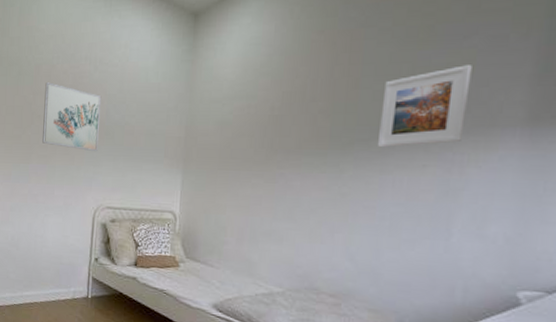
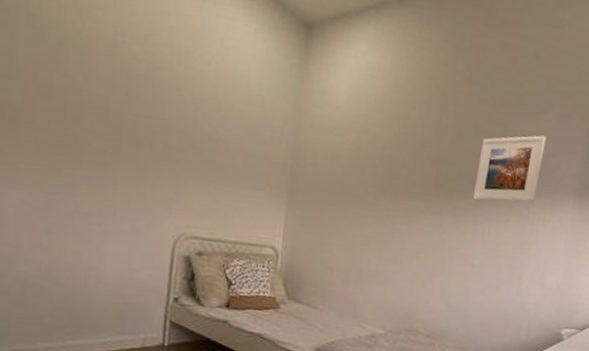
wall art: present [42,82,102,152] -> none [98,64,188,168]

